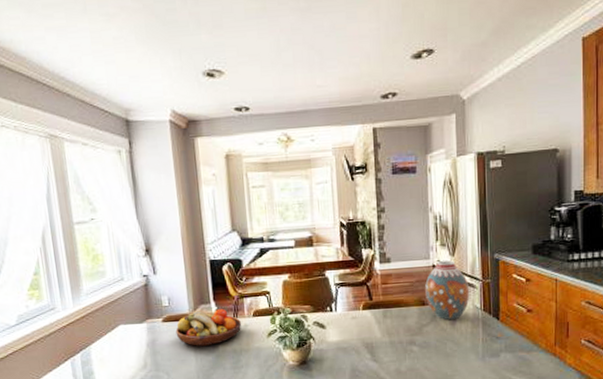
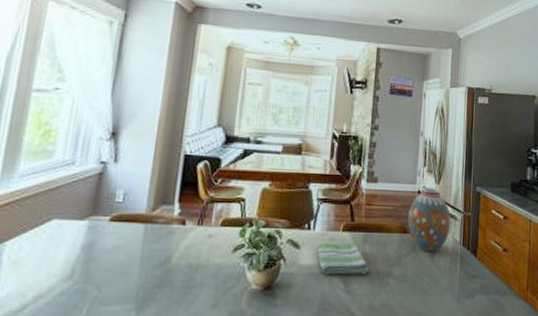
fruit bowl: present [176,308,242,347] -> none [122,212,206,257]
dish towel: none [341,318,393,348] -> present [317,242,370,274]

